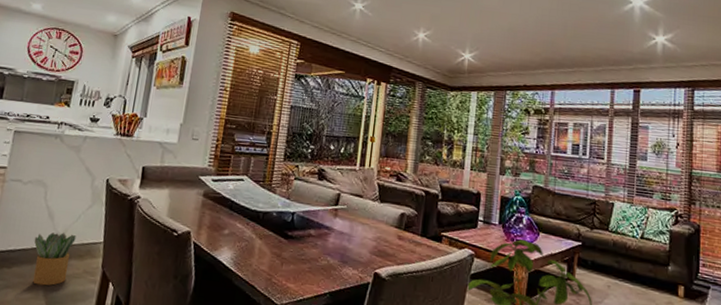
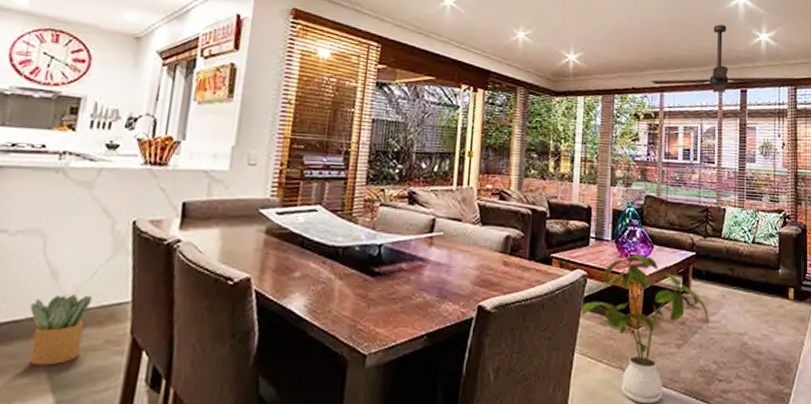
ceiling fan: none [542,27,692,92] -> present [651,24,795,93]

